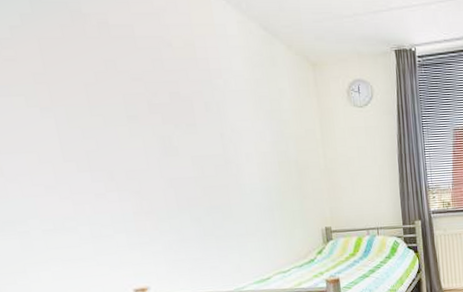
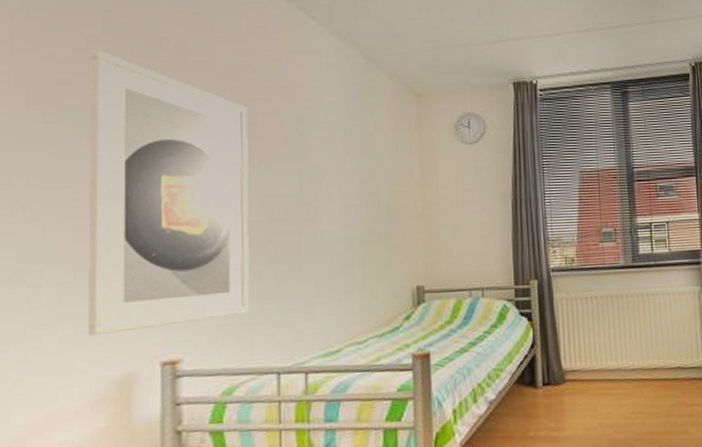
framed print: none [26,28,195,271] -> present [87,50,250,337]

